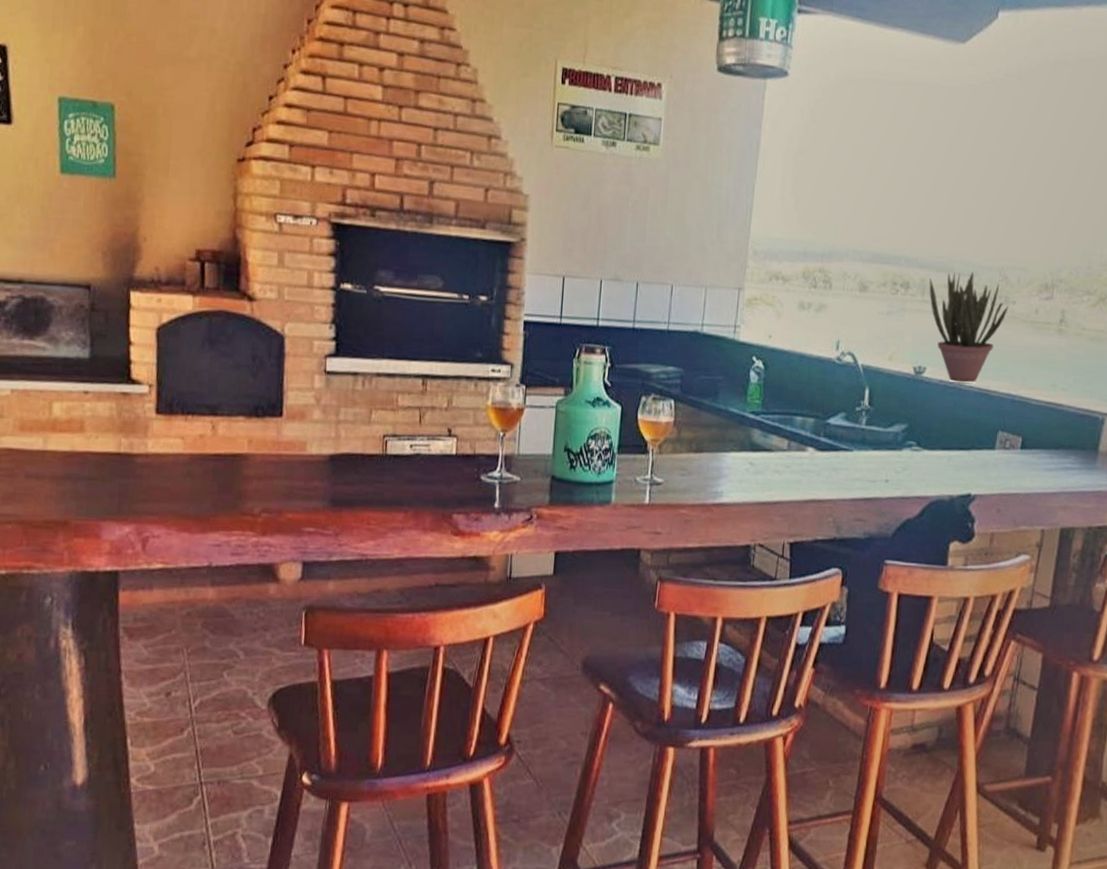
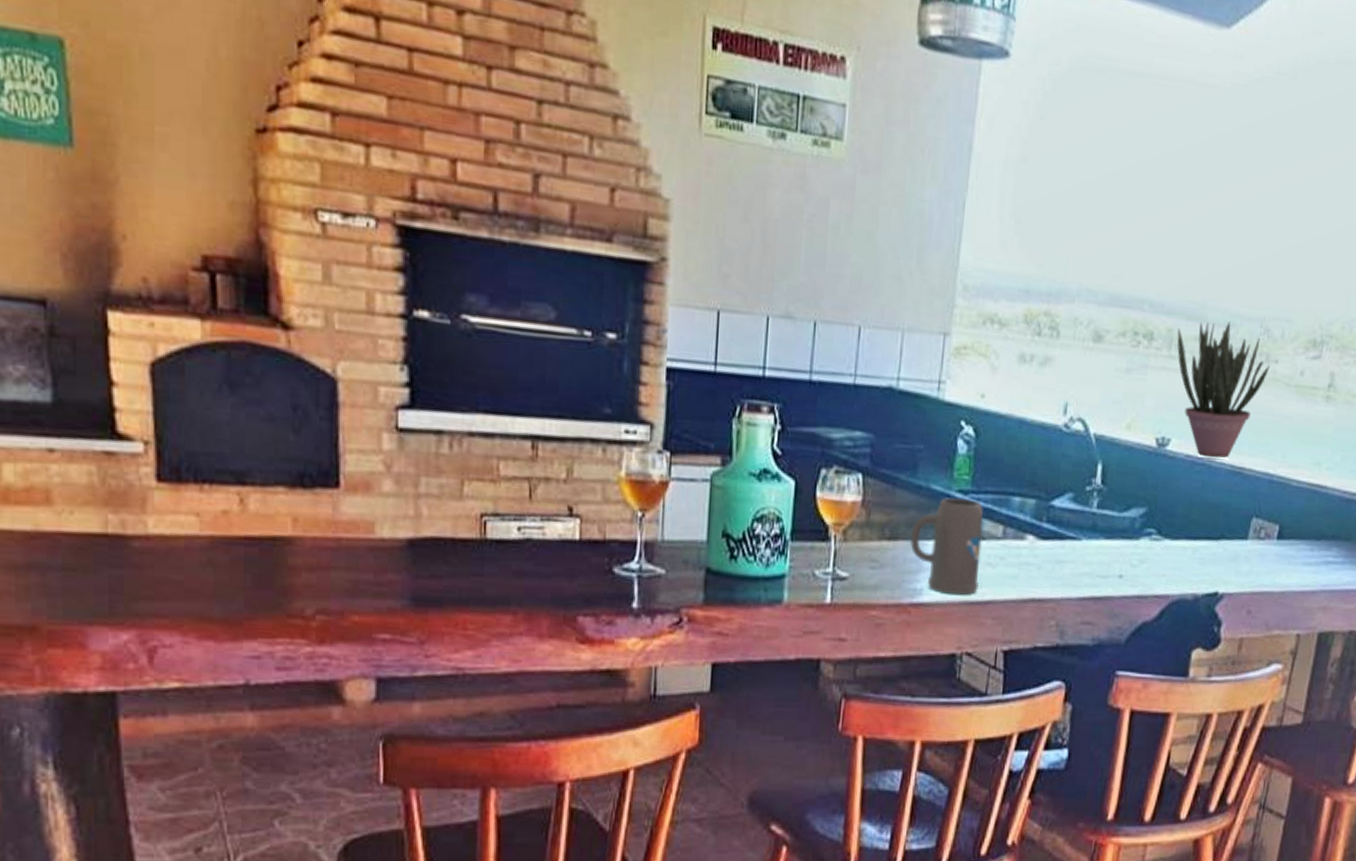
beer mug: none [711,418,772,497] -> present [909,498,984,595]

